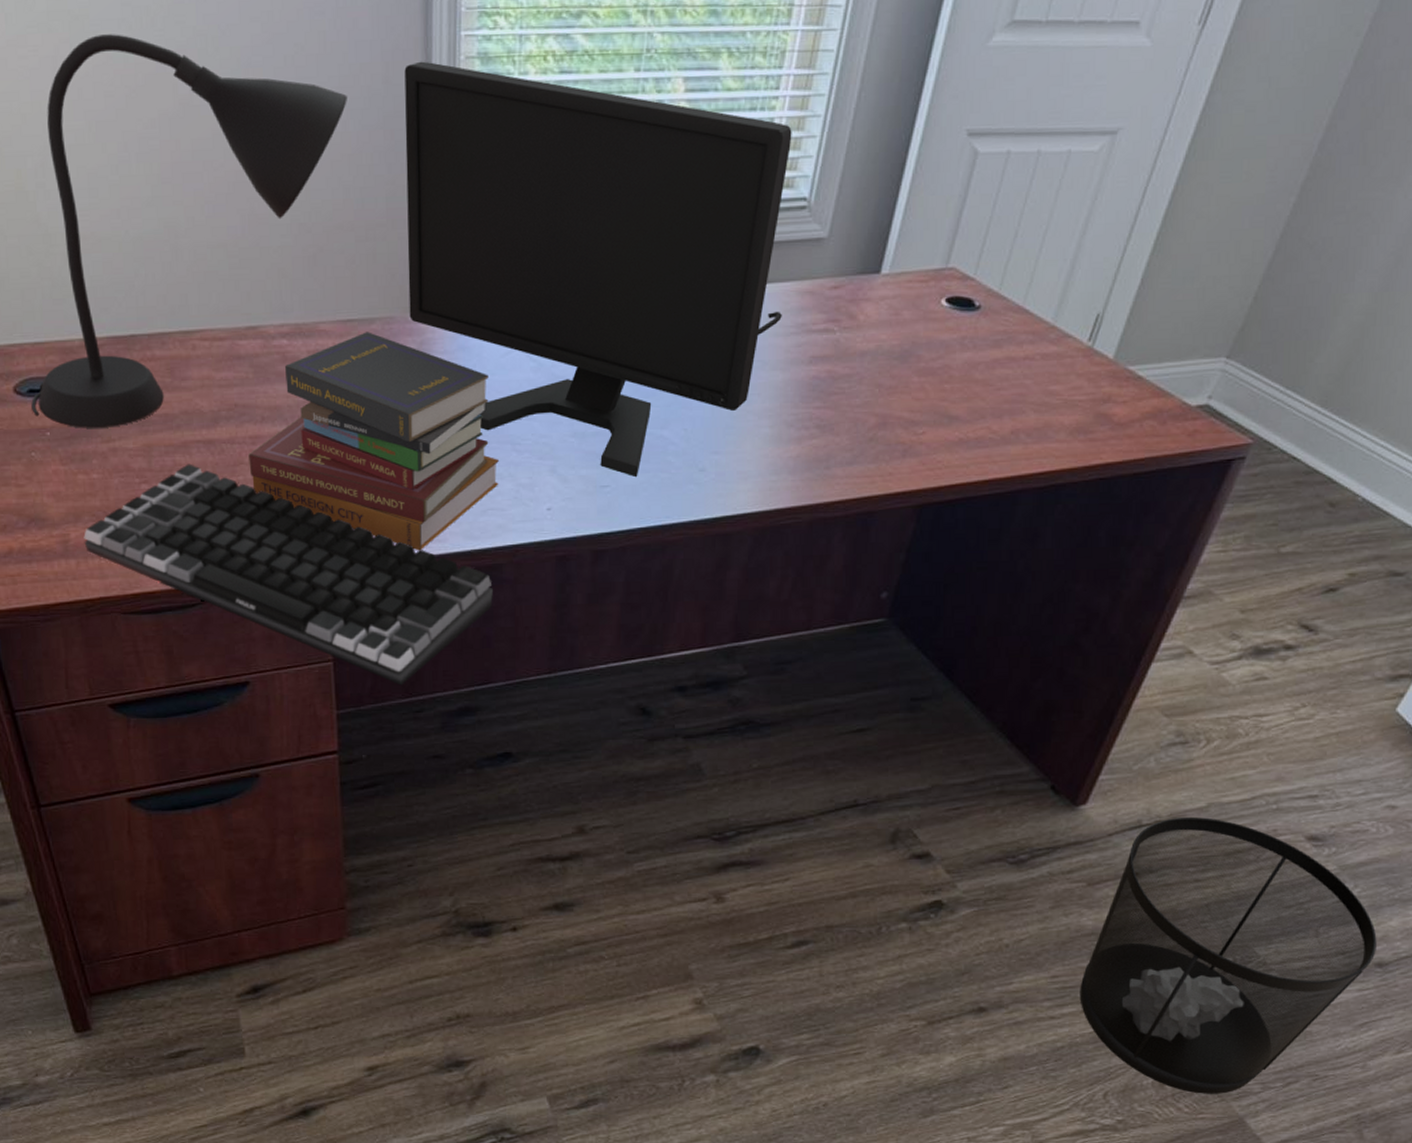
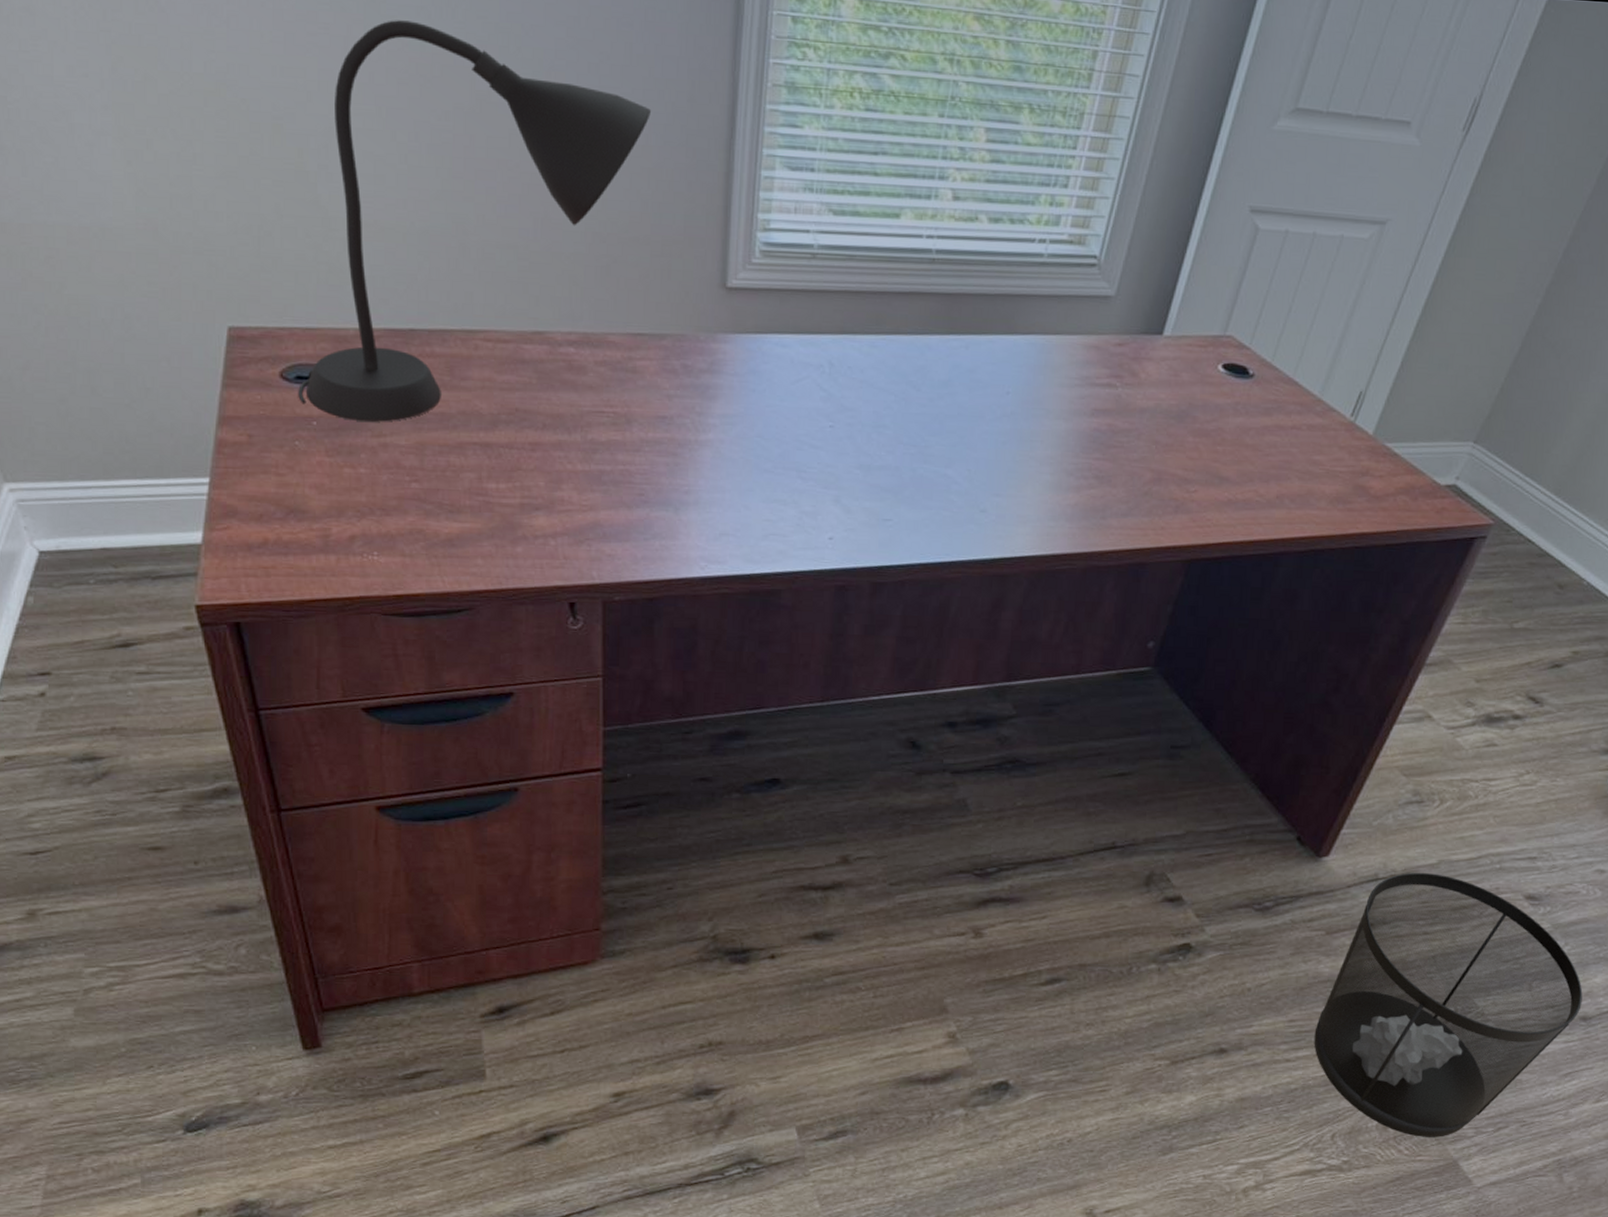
computer keyboard: present [84,463,494,686] -> none [346,465,771,706]
books: present [248,332,499,551] -> none [527,347,783,571]
computer monitor: present [404,61,792,476] -> none [701,83,1087,512]

